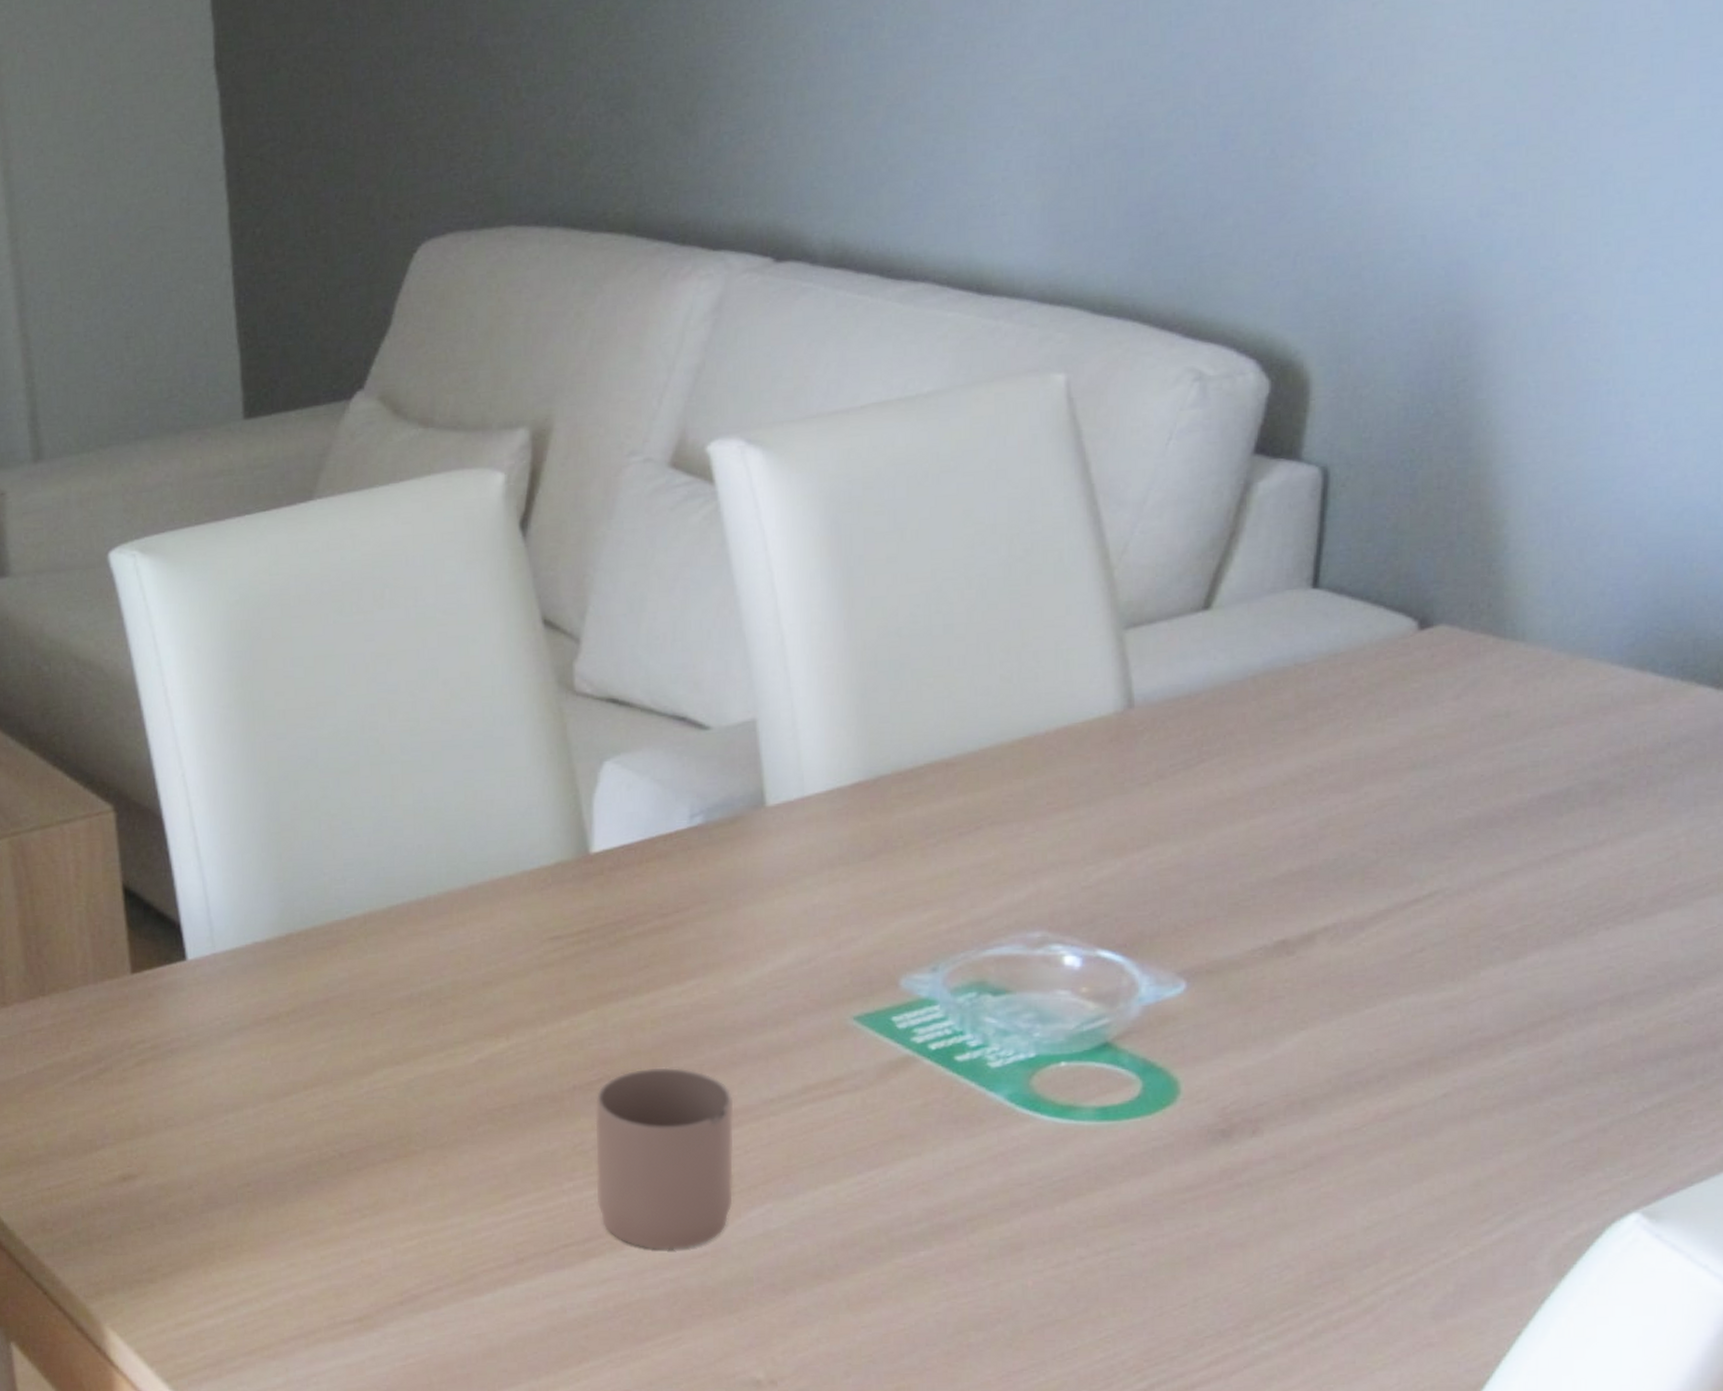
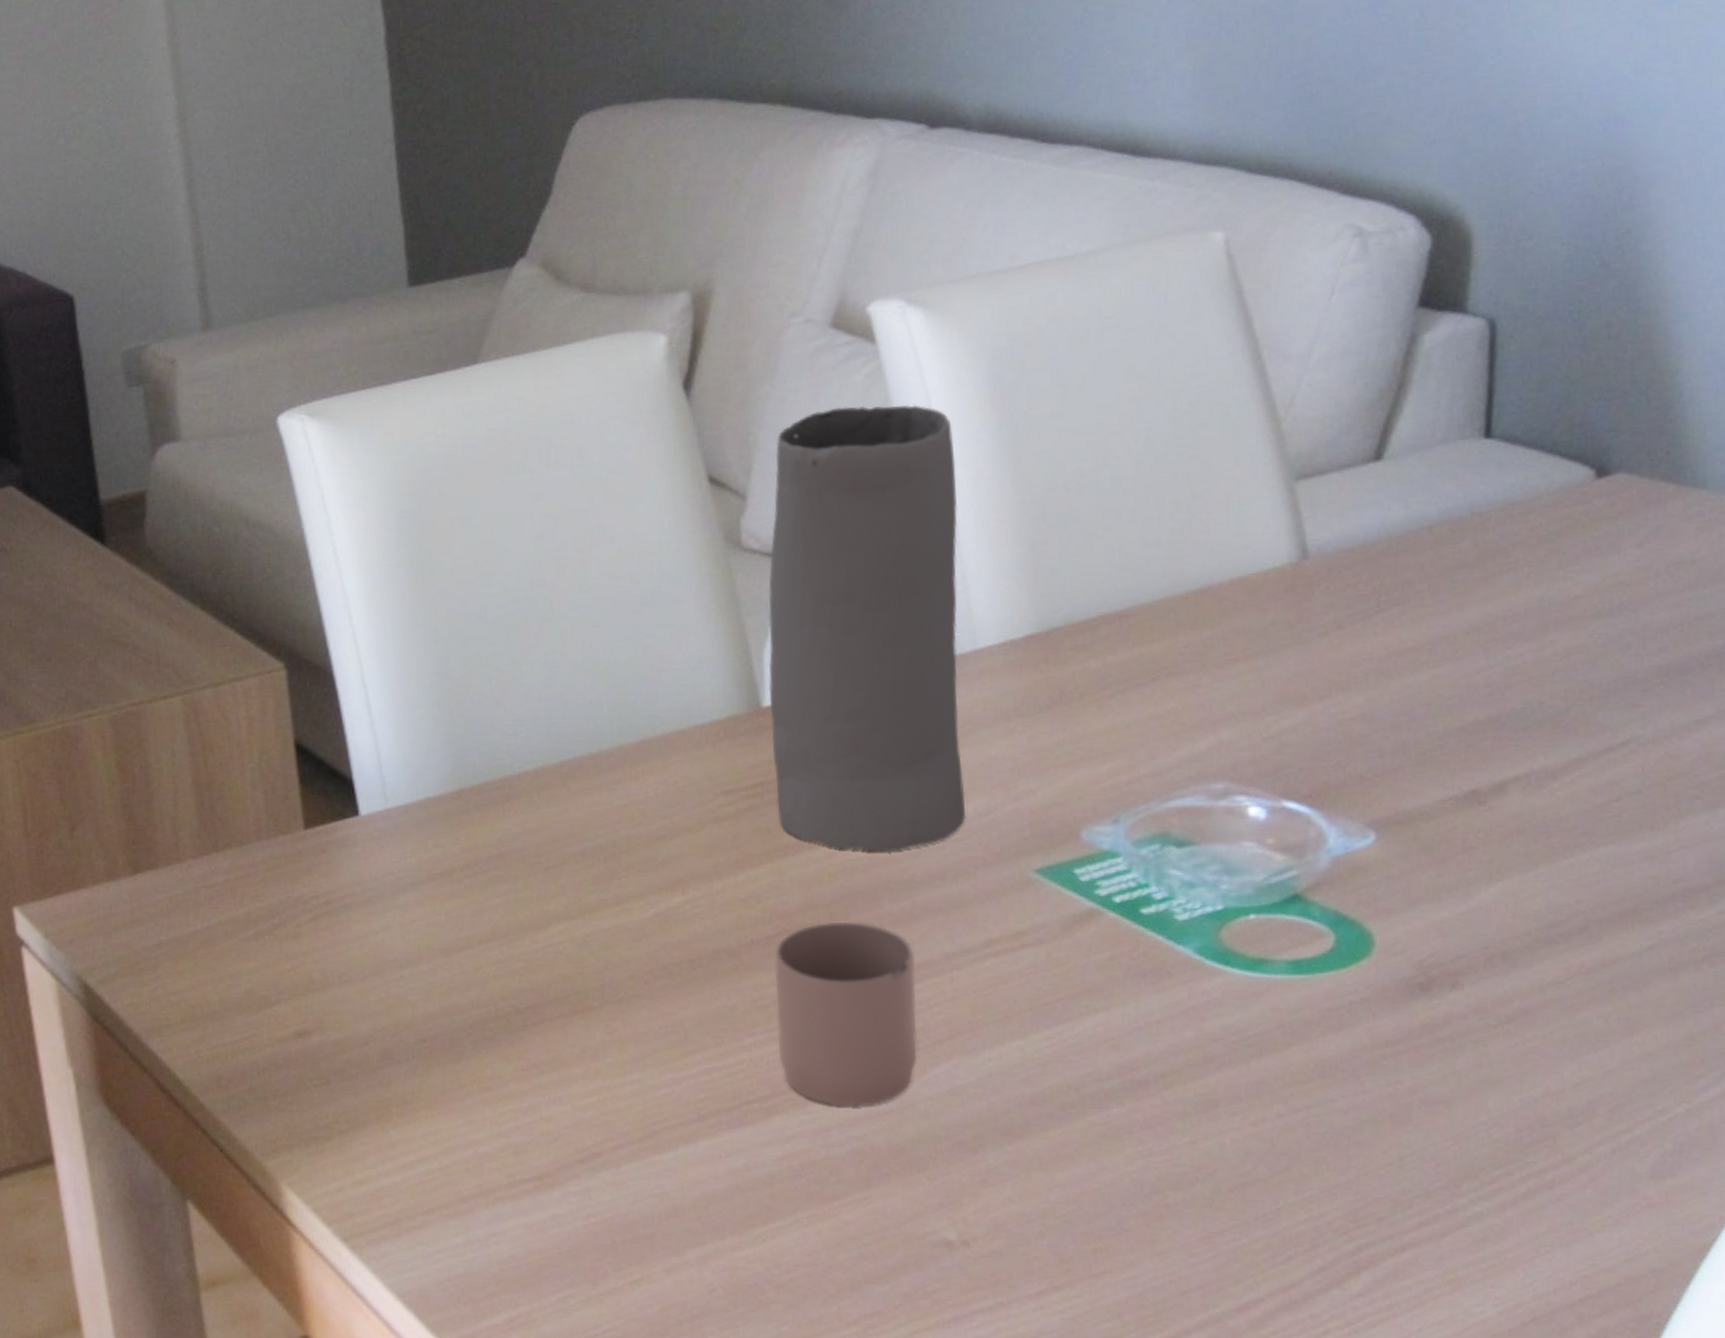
vase: none [597,547,790,999] -> present [768,404,967,852]

